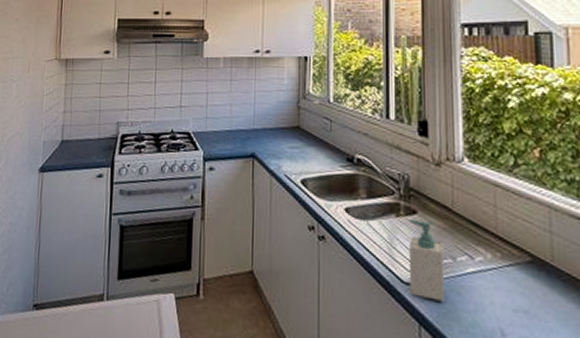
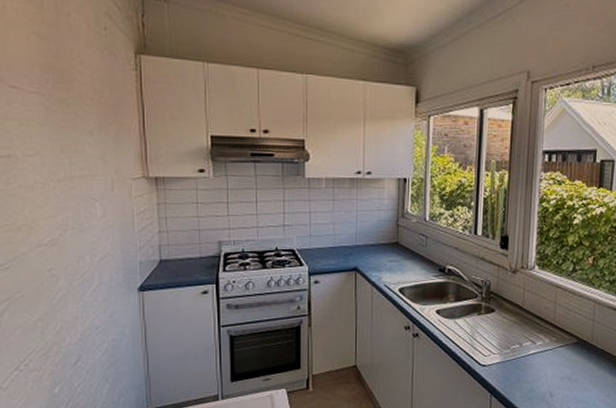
soap bottle: present [408,218,445,301] -> none [484,316,514,376]

